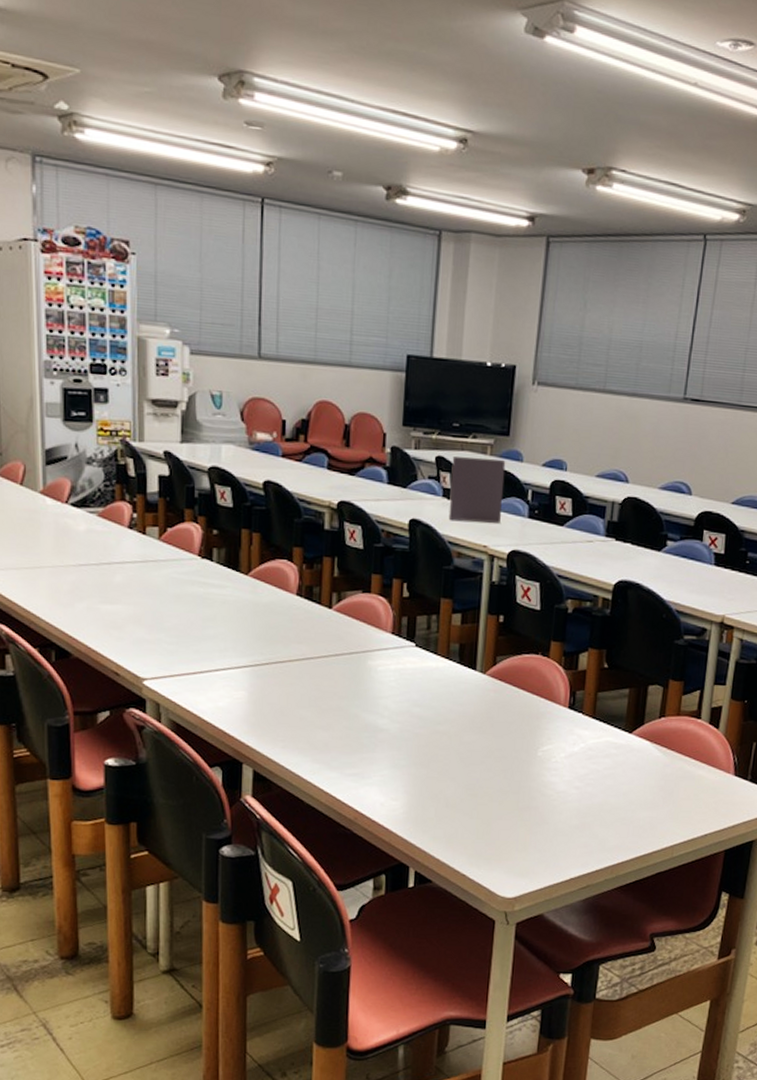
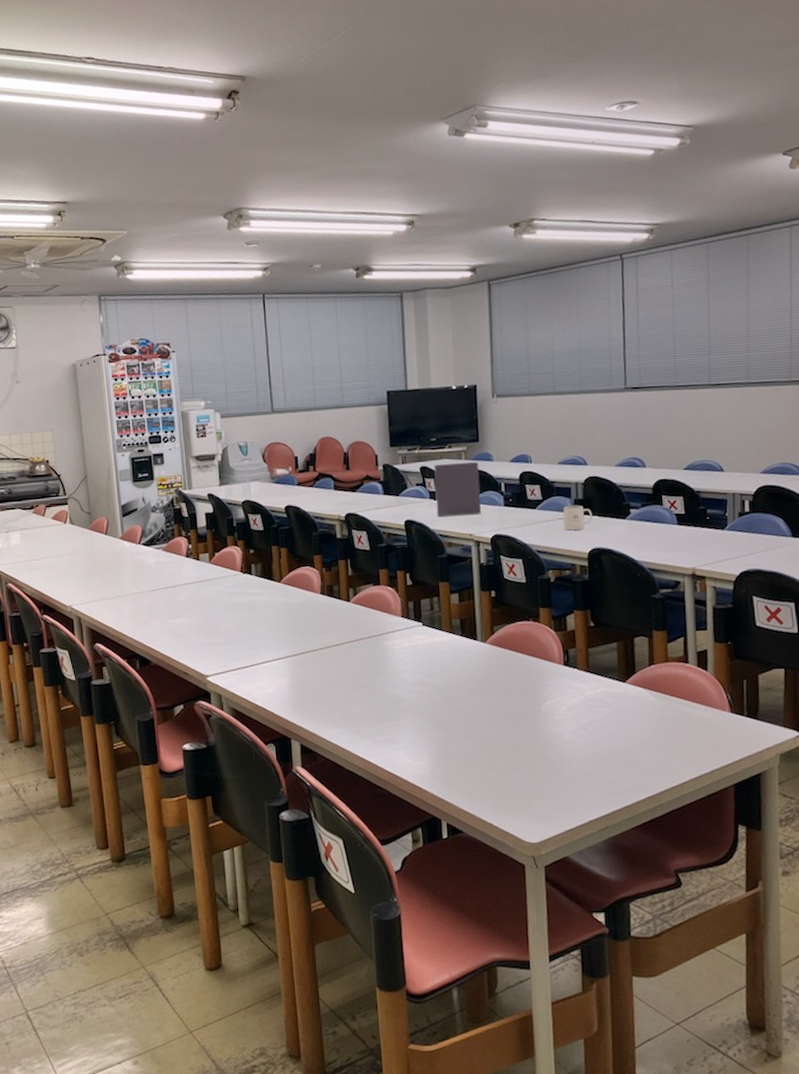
mug: none [591,526,625,558] -> present [562,505,592,531]

